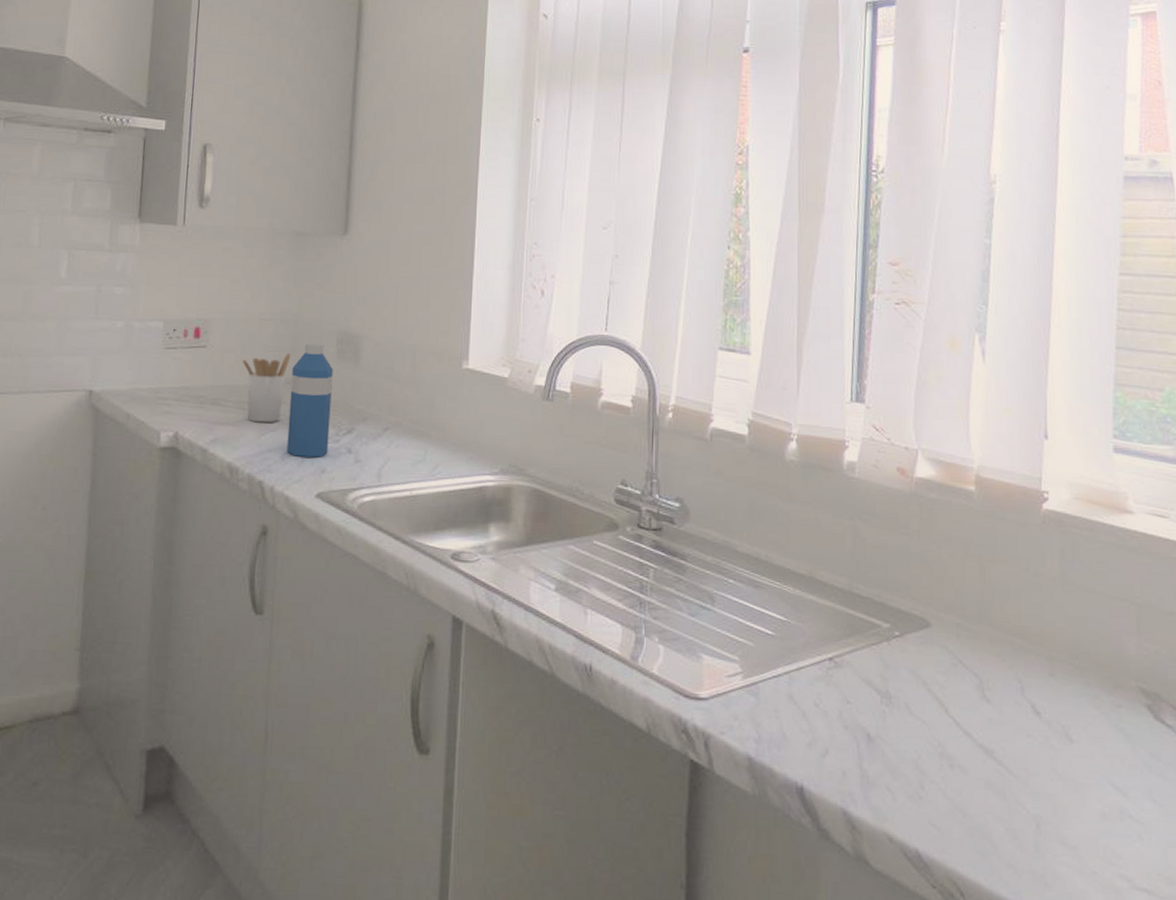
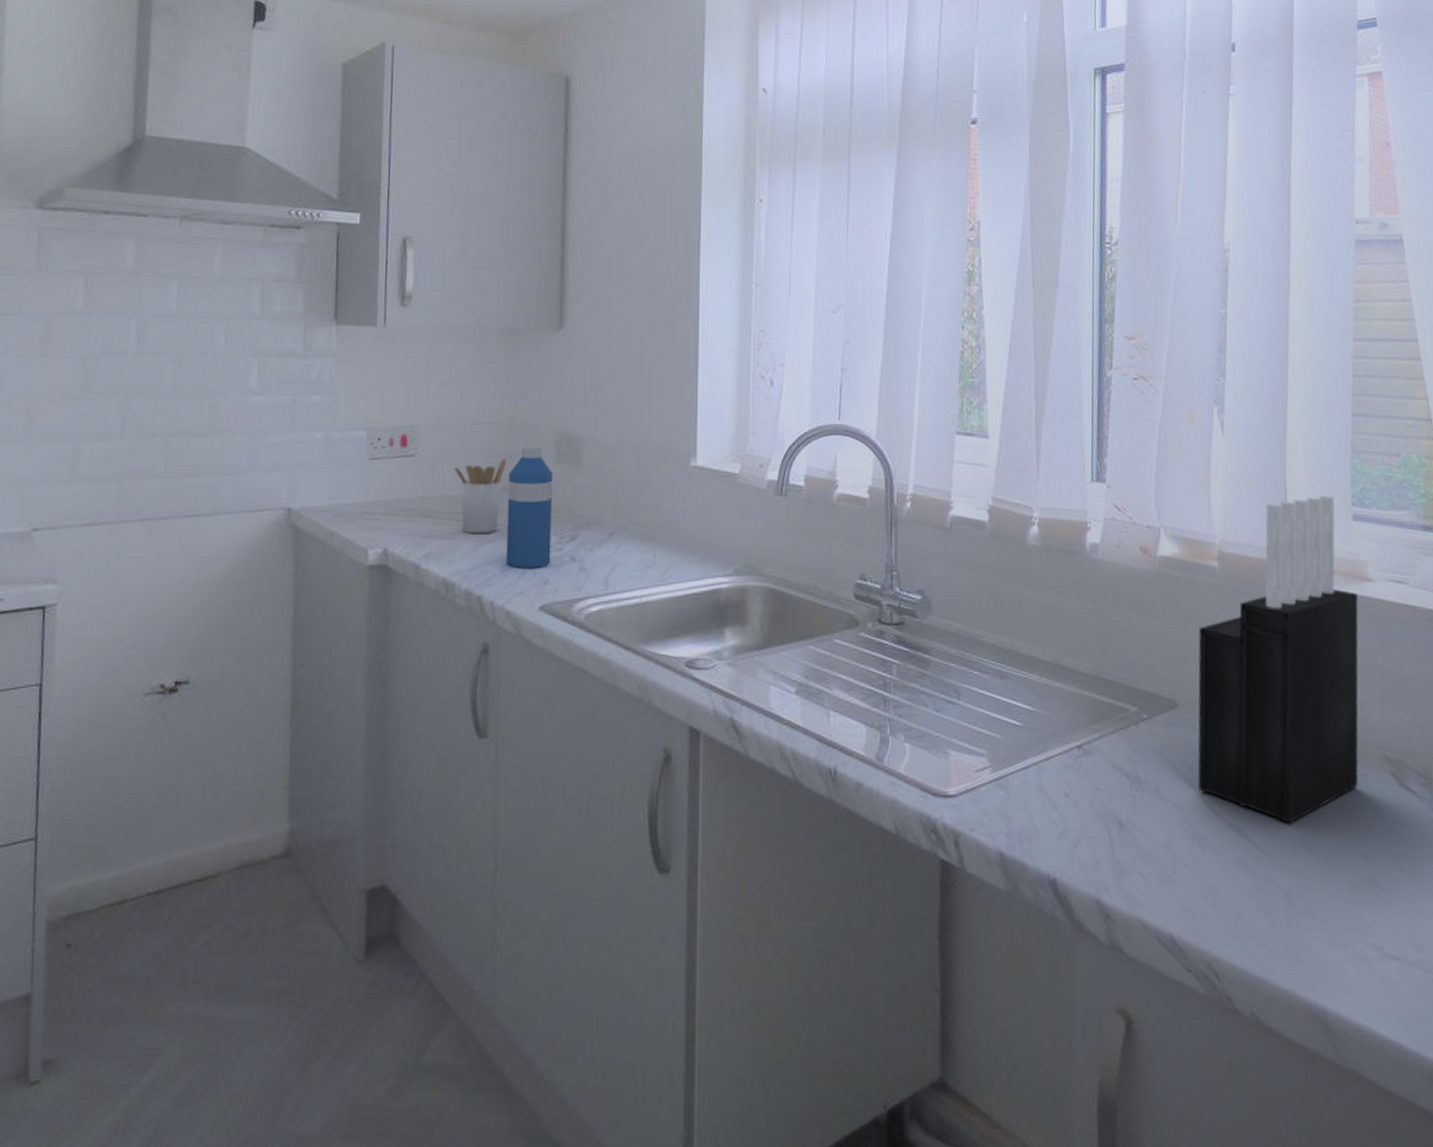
knife block: none [948,426,1117,749] -> present [1198,495,1359,824]

